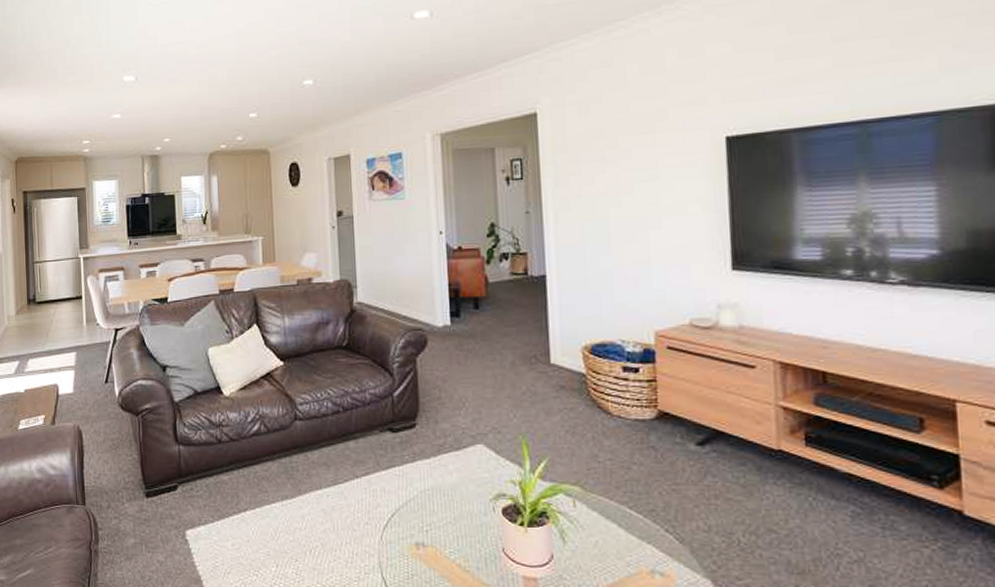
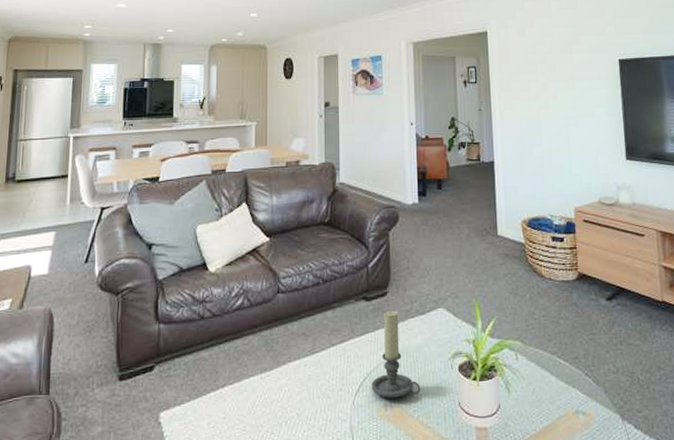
candle holder: none [401,444,457,537] -> present [372,310,421,398]

